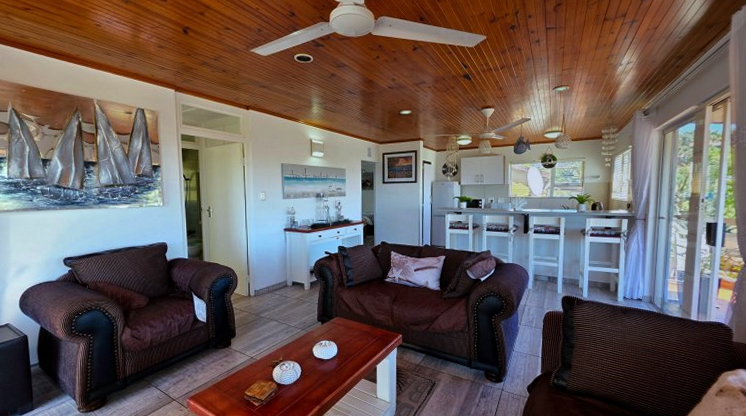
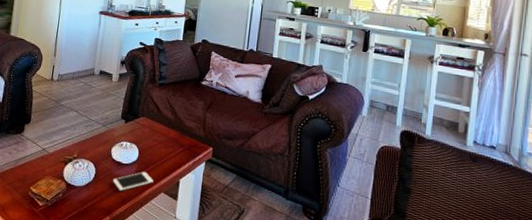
cell phone: none [317,363,354,383] -> present [112,171,154,192]

